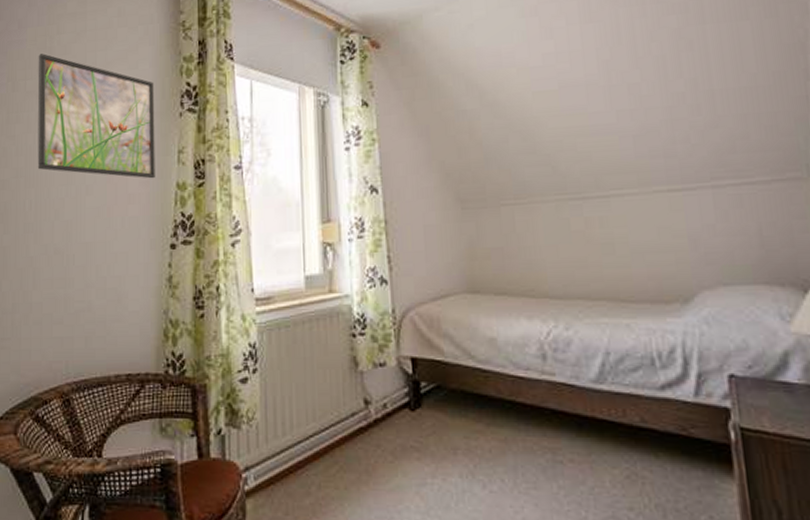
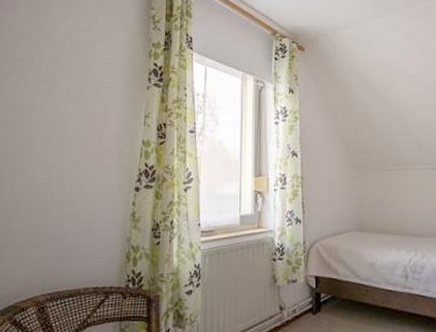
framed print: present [37,53,155,179] -> none [23,28,128,136]

